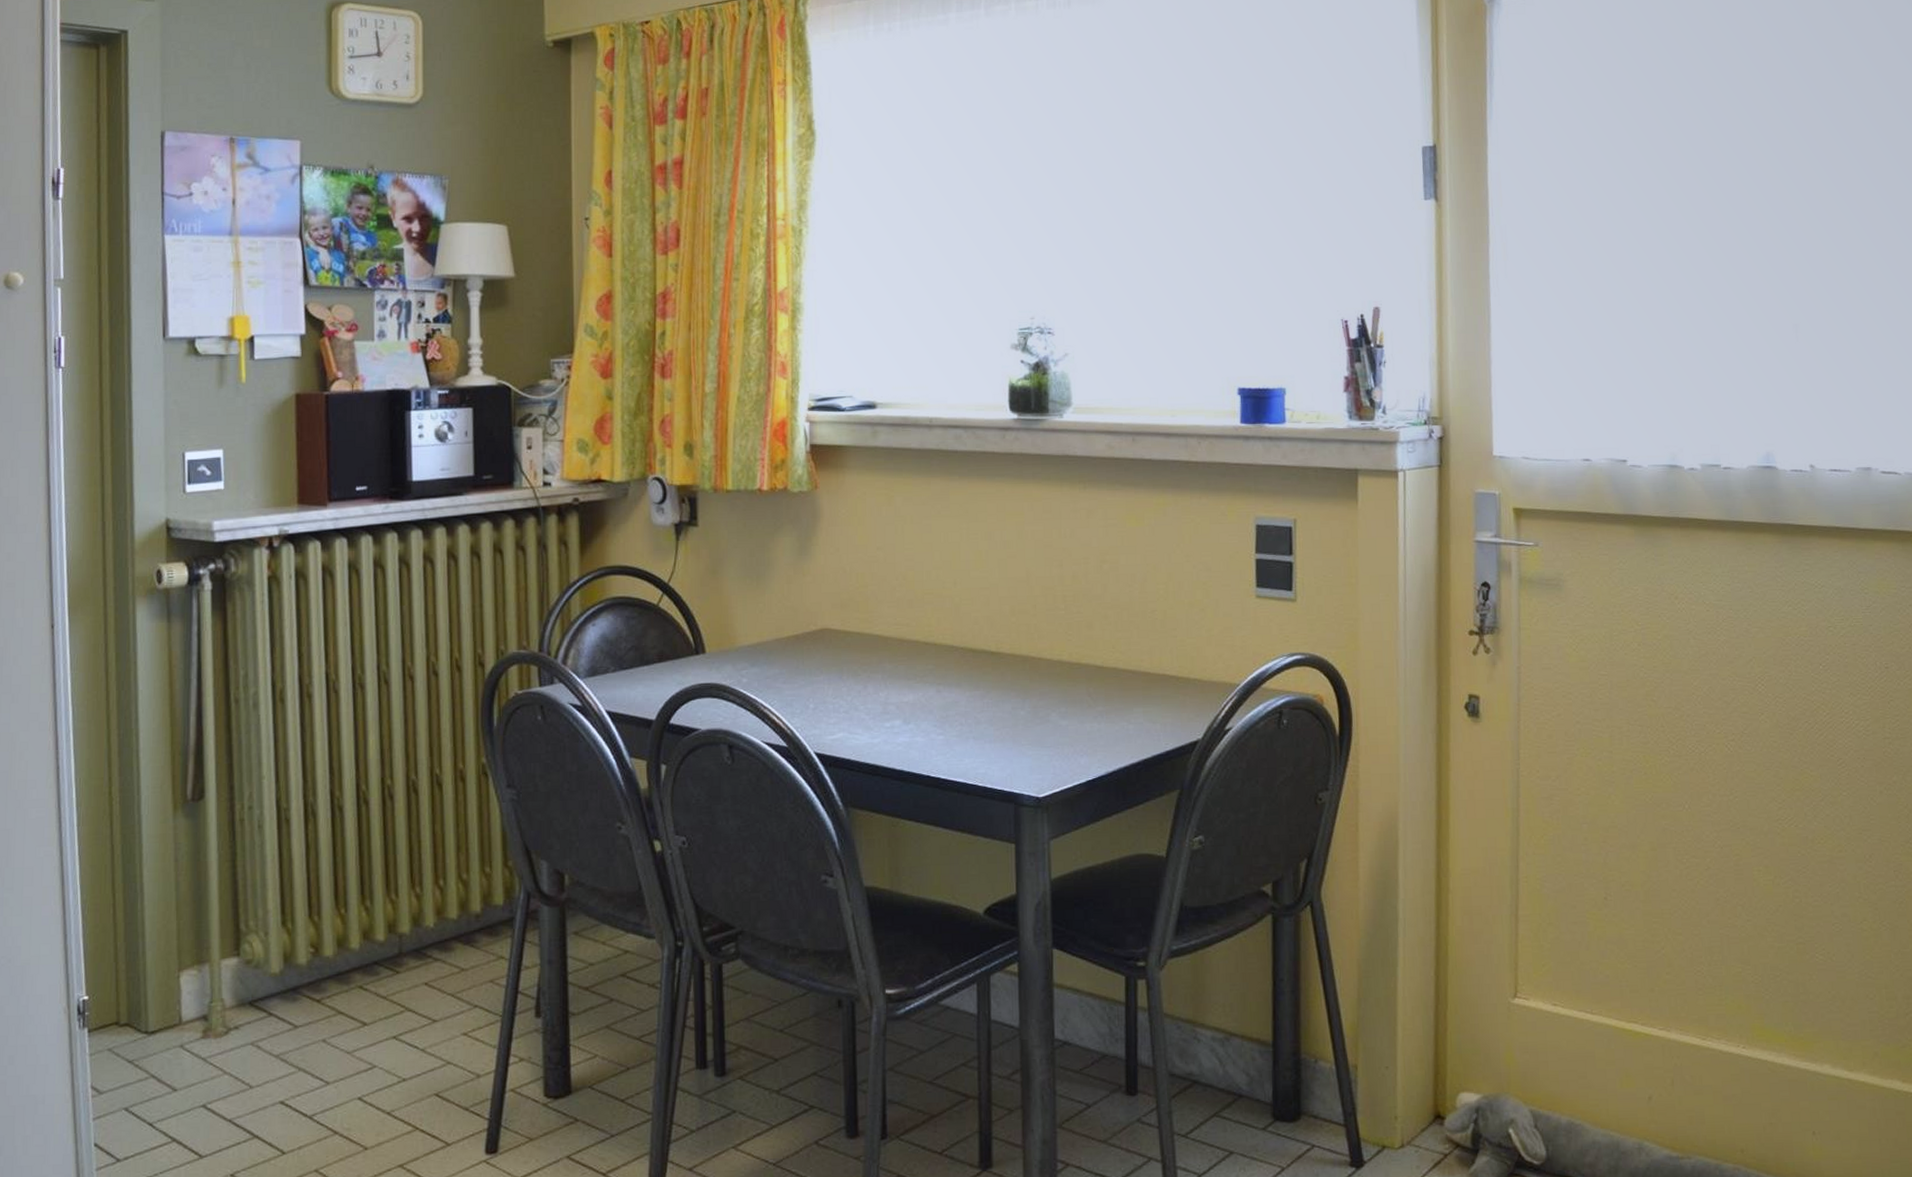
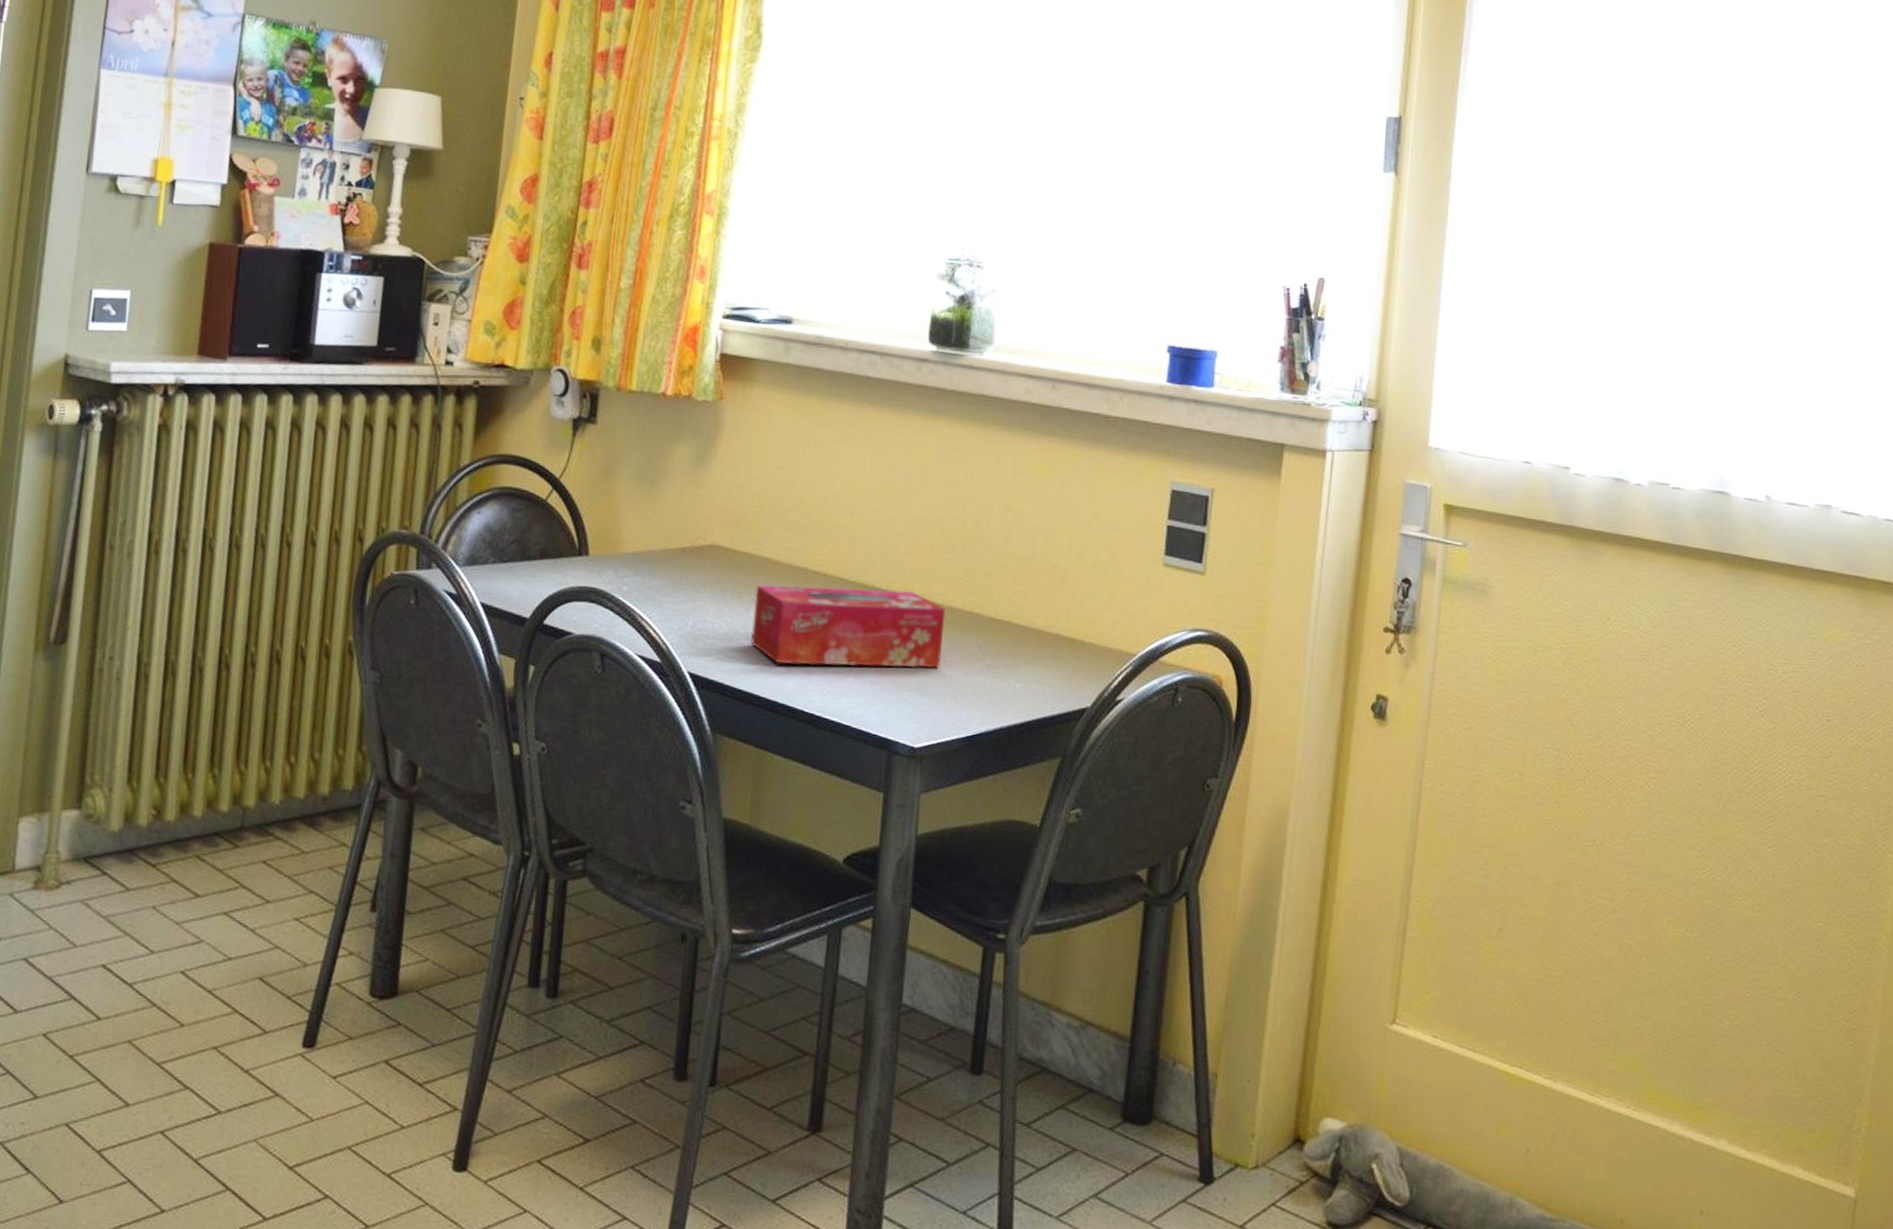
tissue box: none [871,650,1056,734] -> present [751,584,946,669]

